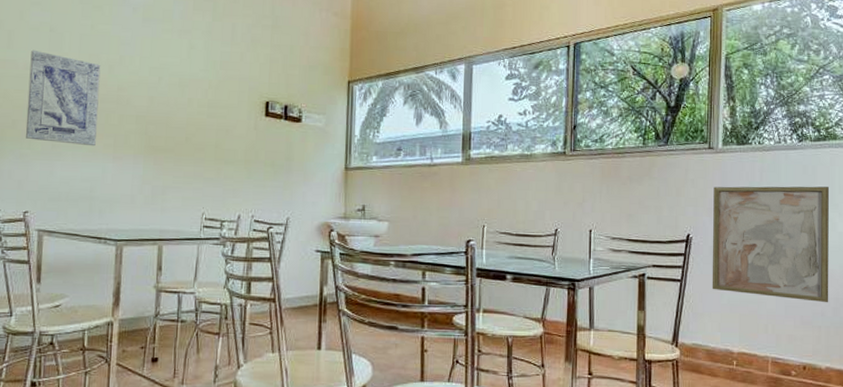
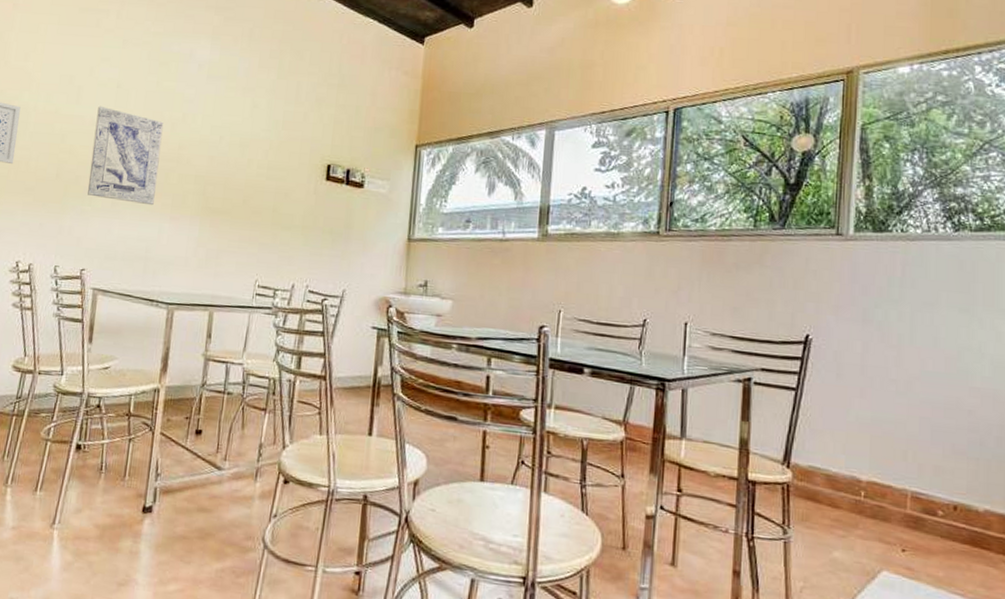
wall art: present [712,186,829,303] -> none [835,280,993,431]

